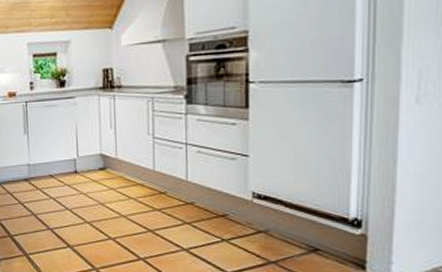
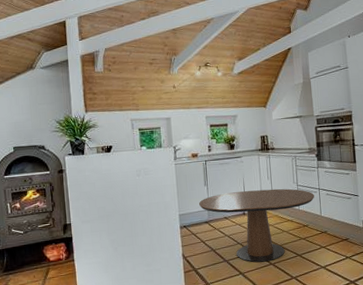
dining table: none [17,141,180,235] -> present [199,188,315,263]

